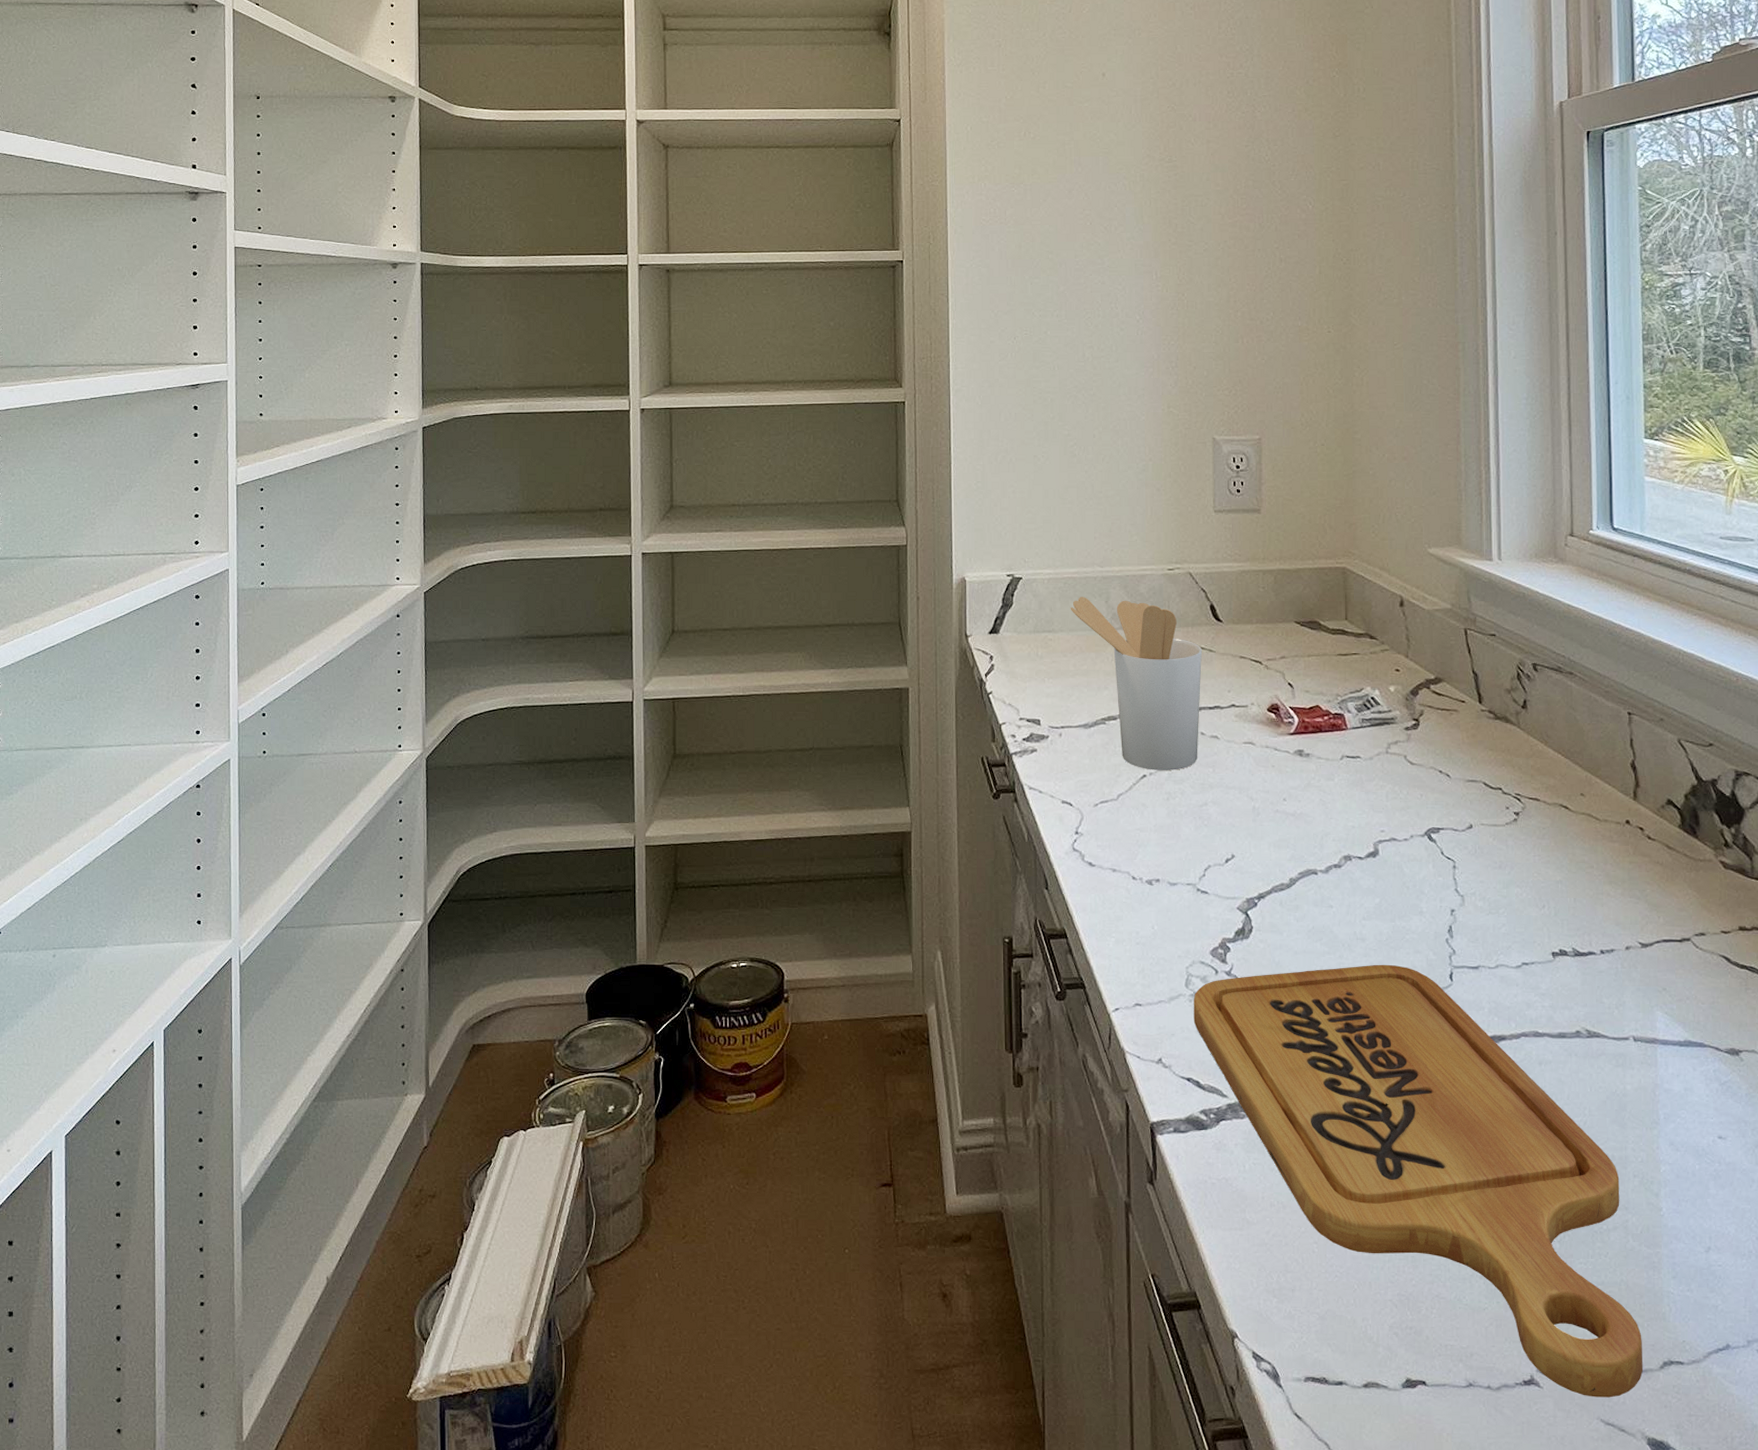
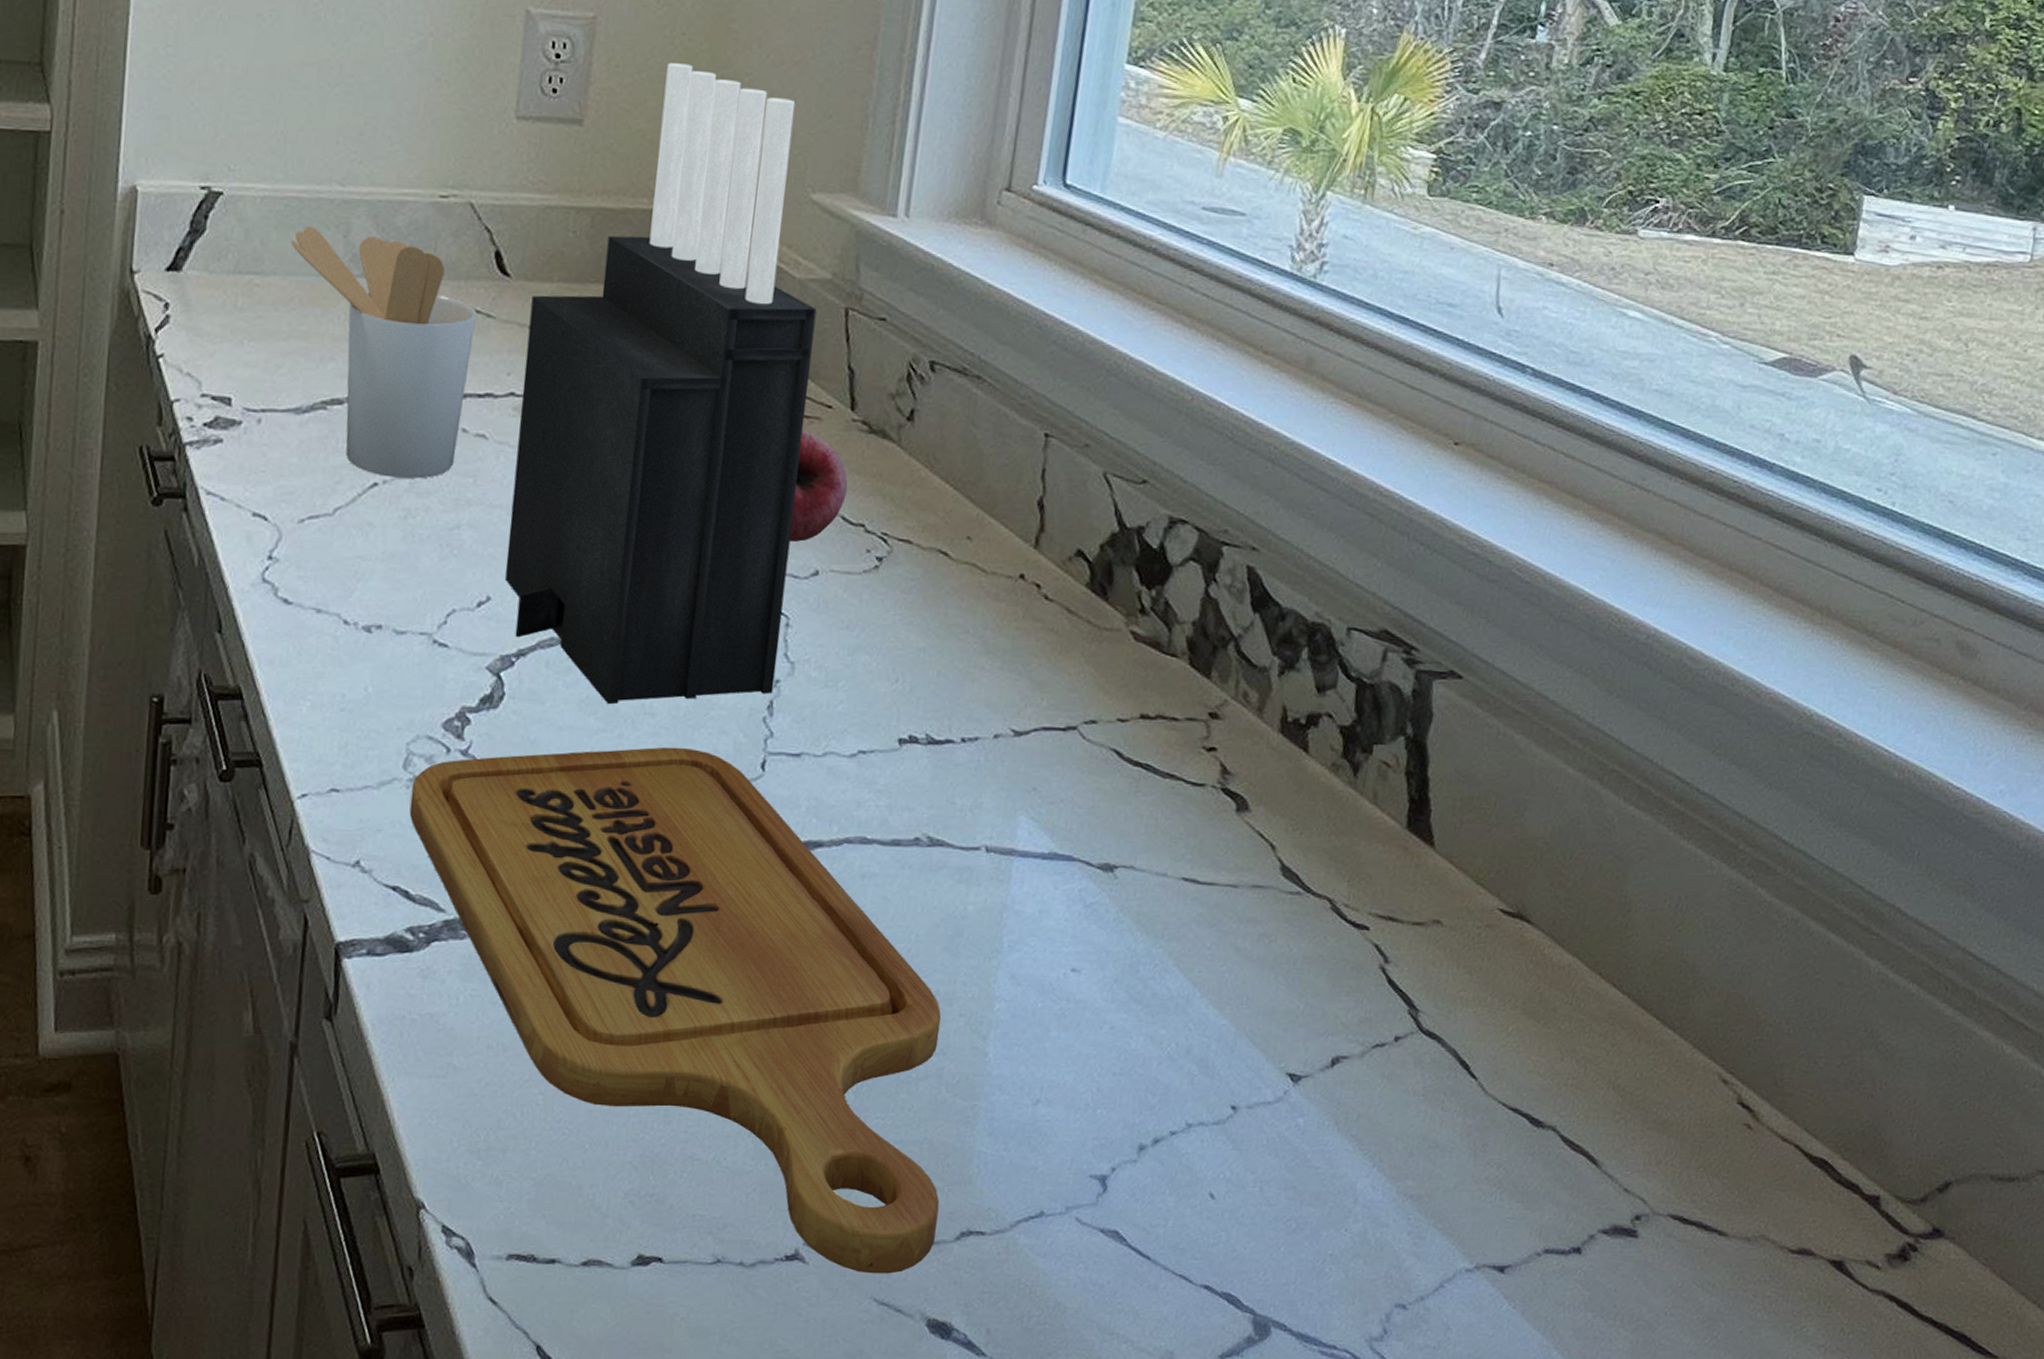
knife block: none [1239,465,1451,933] -> present [505,63,817,705]
fruit: none [1445,719,1485,803] -> present [789,429,848,542]

